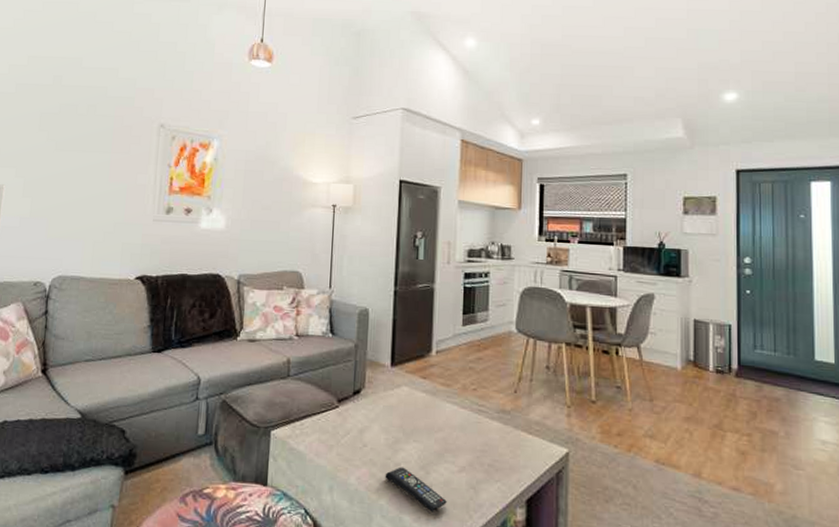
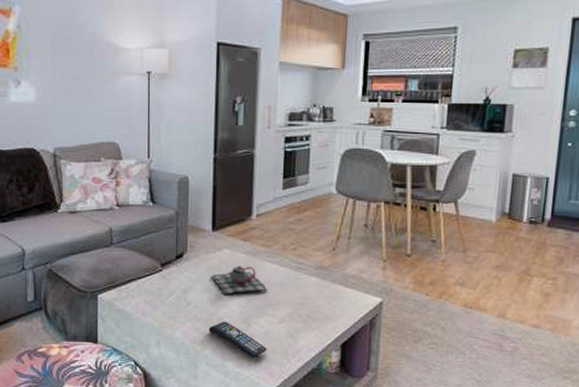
teapot: none [389,405,448,438] -> present [211,265,268,296]

